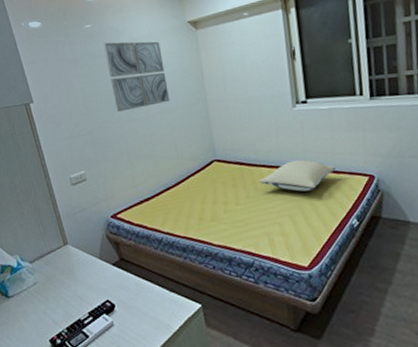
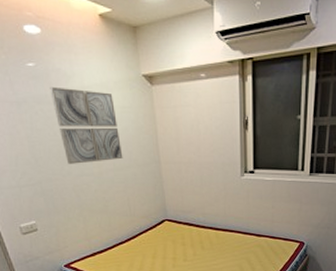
pillow: present [259,159,336,192] -> none [206,225,273,252]

